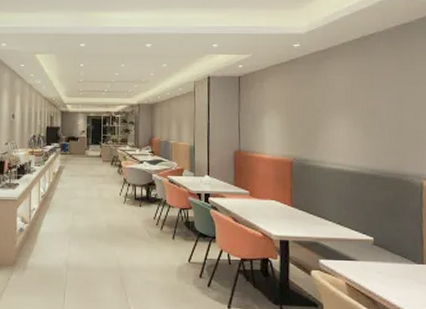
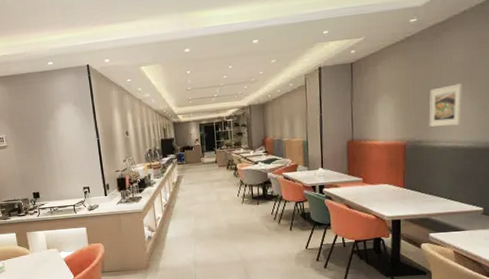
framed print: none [314,108,346,149] -> present [429,83,462,127]

